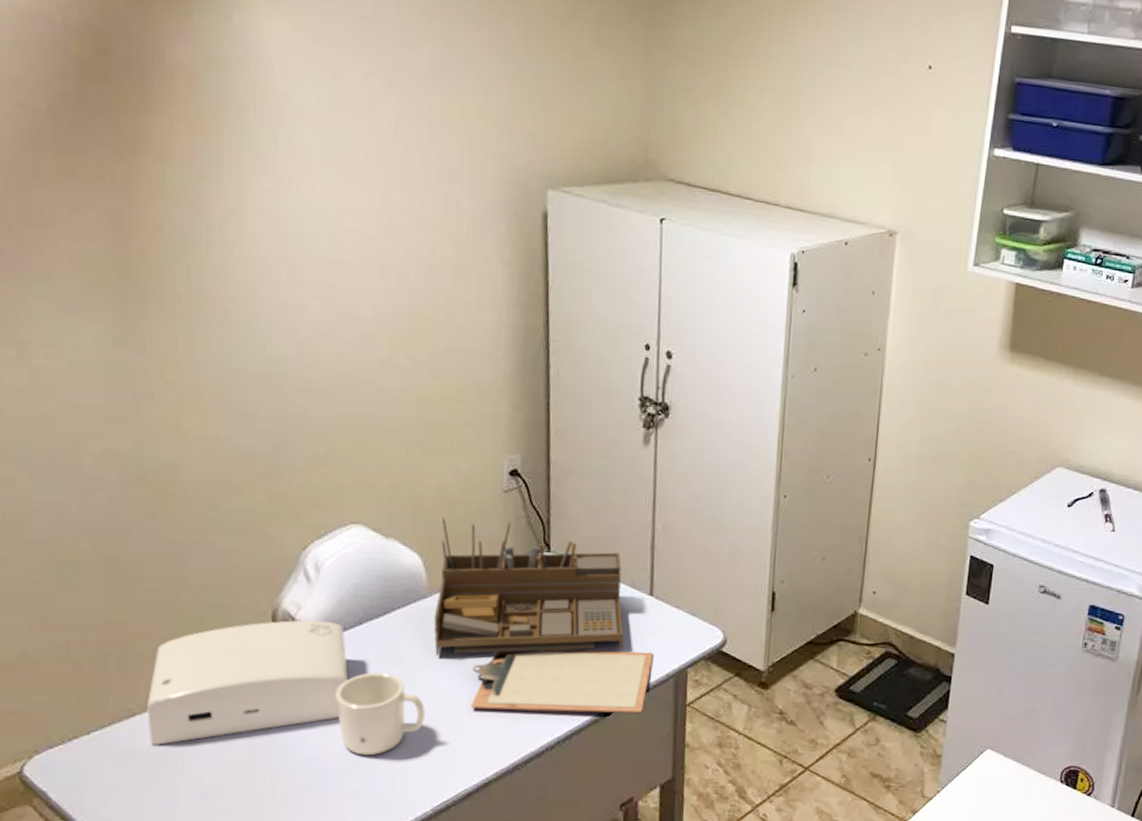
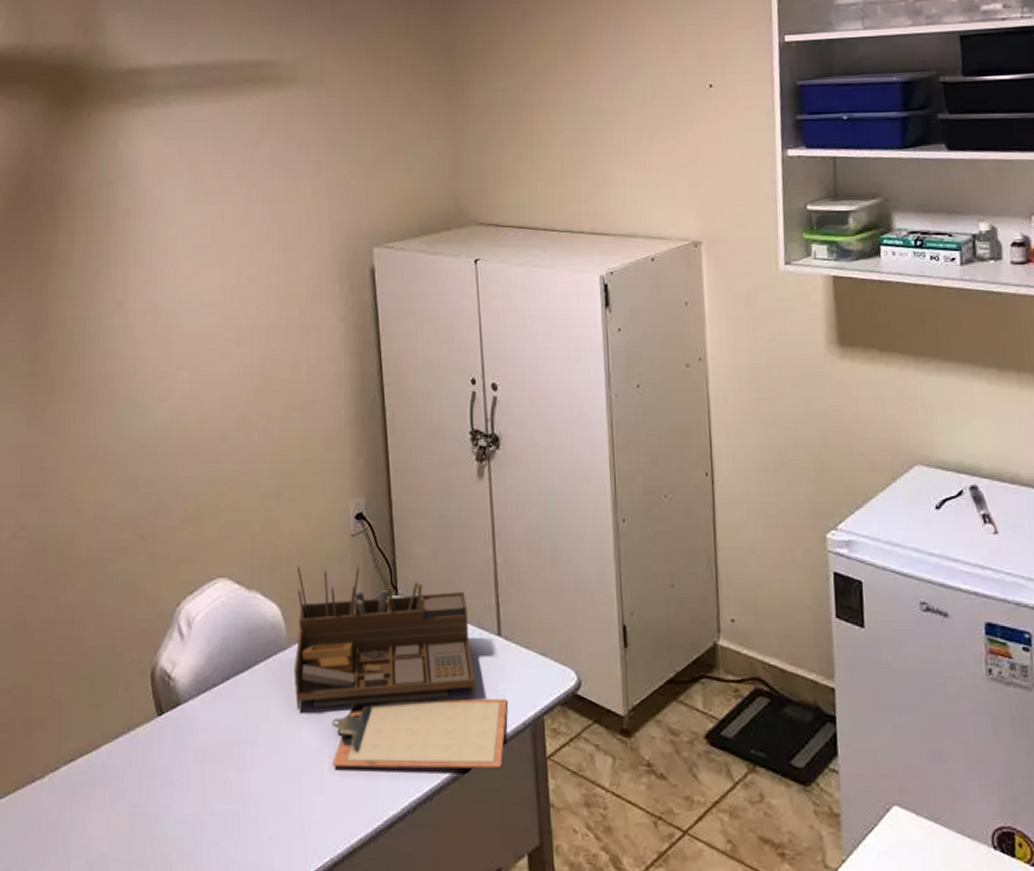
tissue dispenser: present [147,620,348,745] -> none [45,677,218,812]
mug: present [335,672,425,756] -> none [207,730,290,821]

